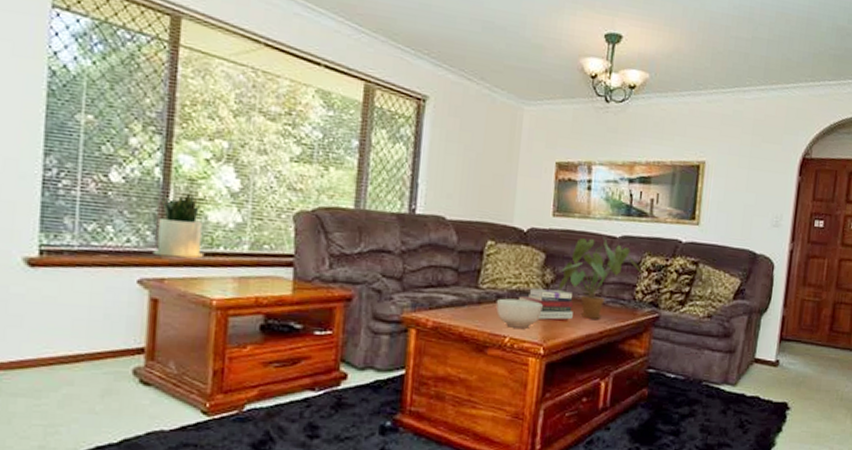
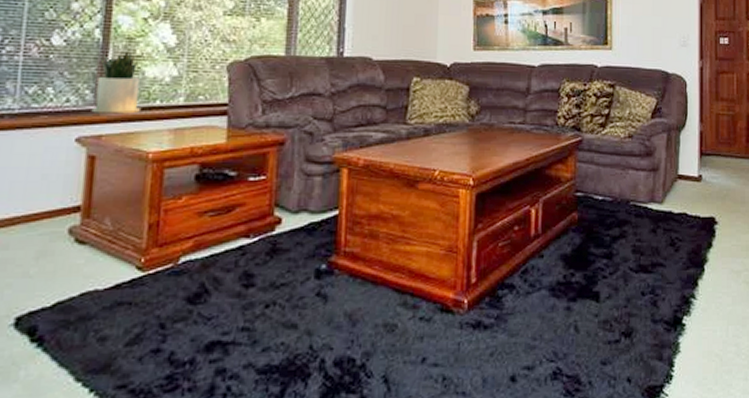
bowl: present [496,298,543,329] -> none [424,132,469,161]
books: present [519,288,574,322] -> none [446,120,499,152]
house plant: present [558,236,643,320] -> none [483,66,563,148]

